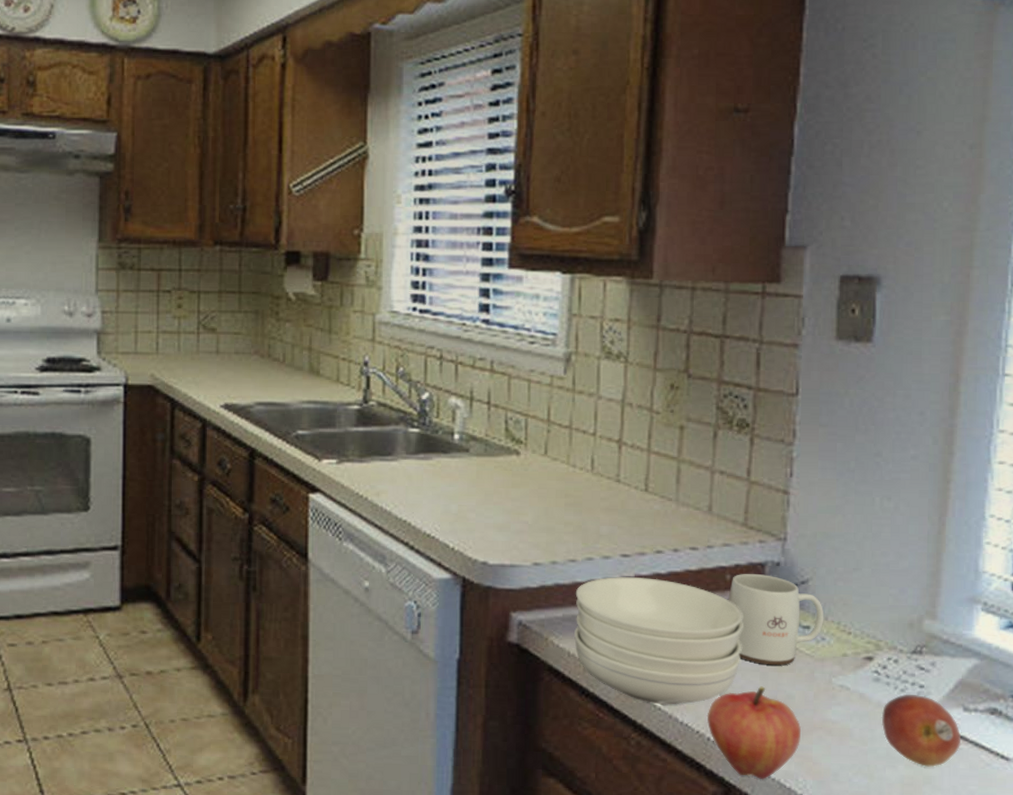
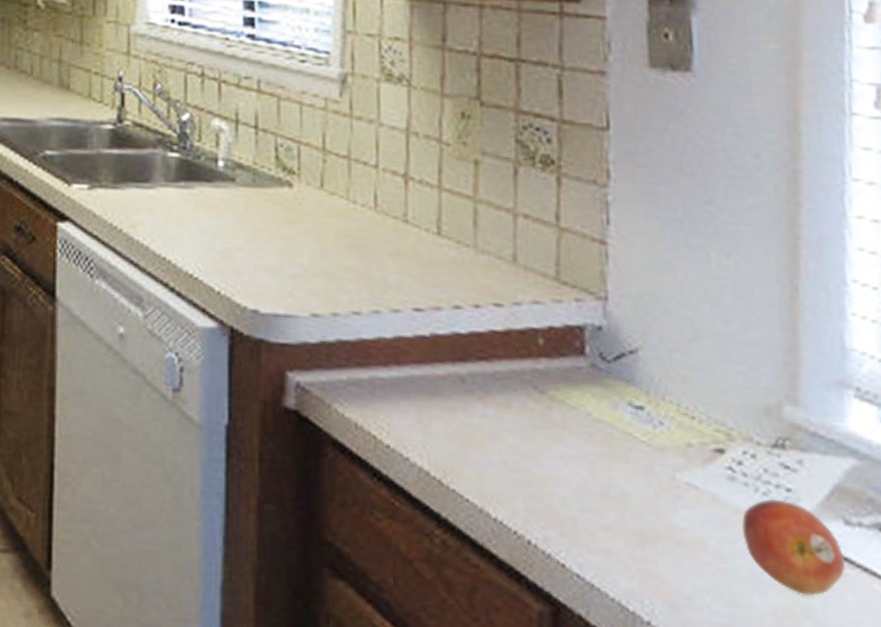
bowl: present [574,577,744,705] -> none [361,334,563,497]
fruit: present [707,686,801,780] -> none [525,479,643,600]
mug: present [728,573,825,666] -> none [542,337,661,454]

